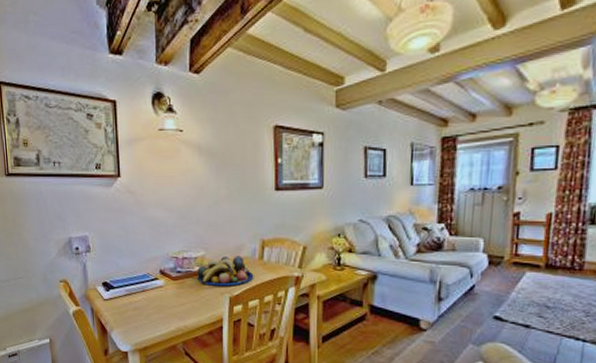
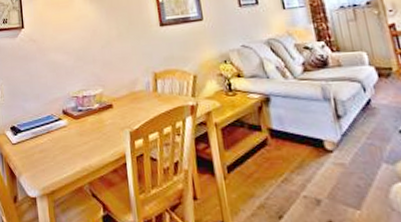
fruit bowl: present [197,256,254,286] -> none [97,90,151,122]

